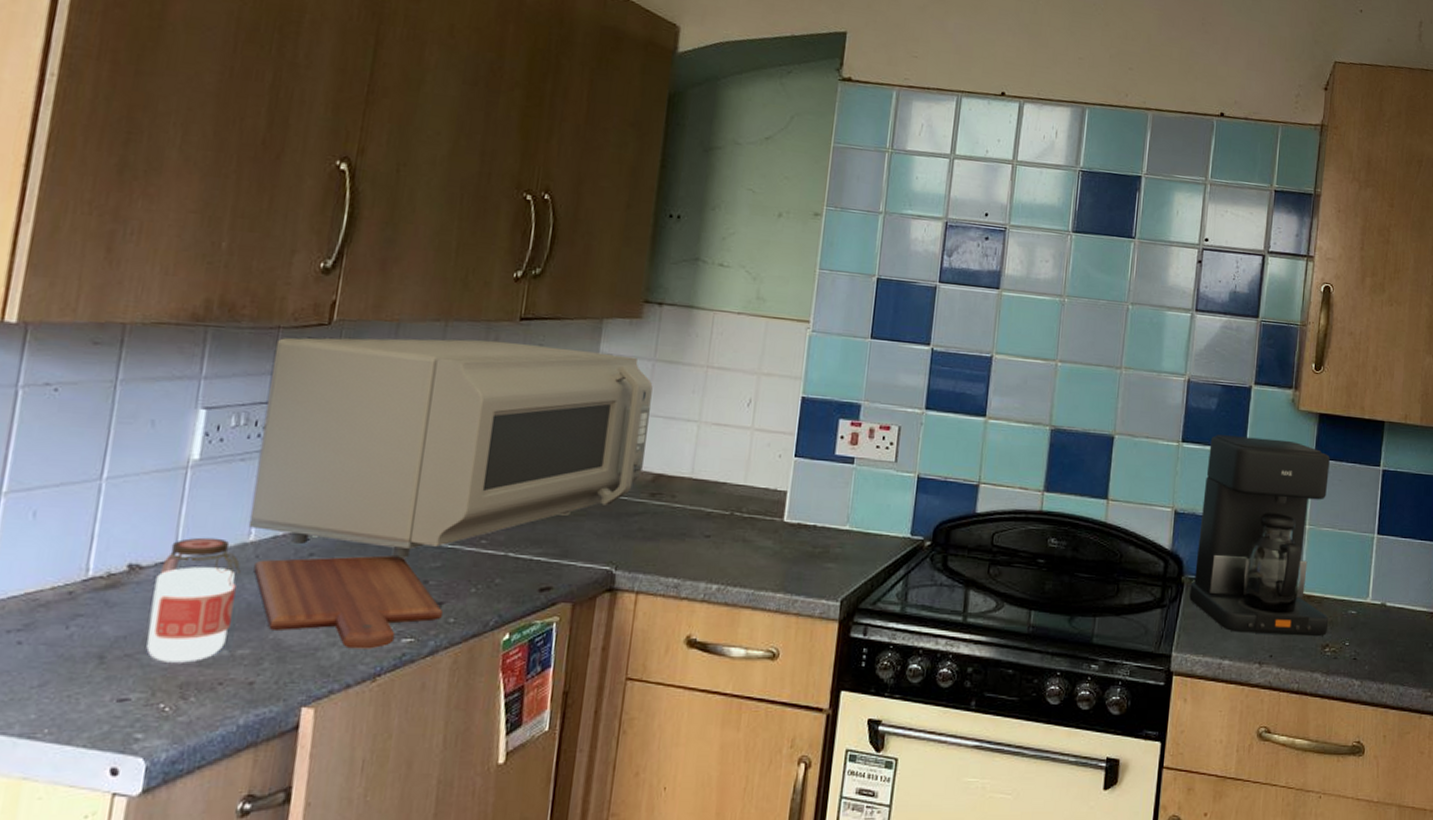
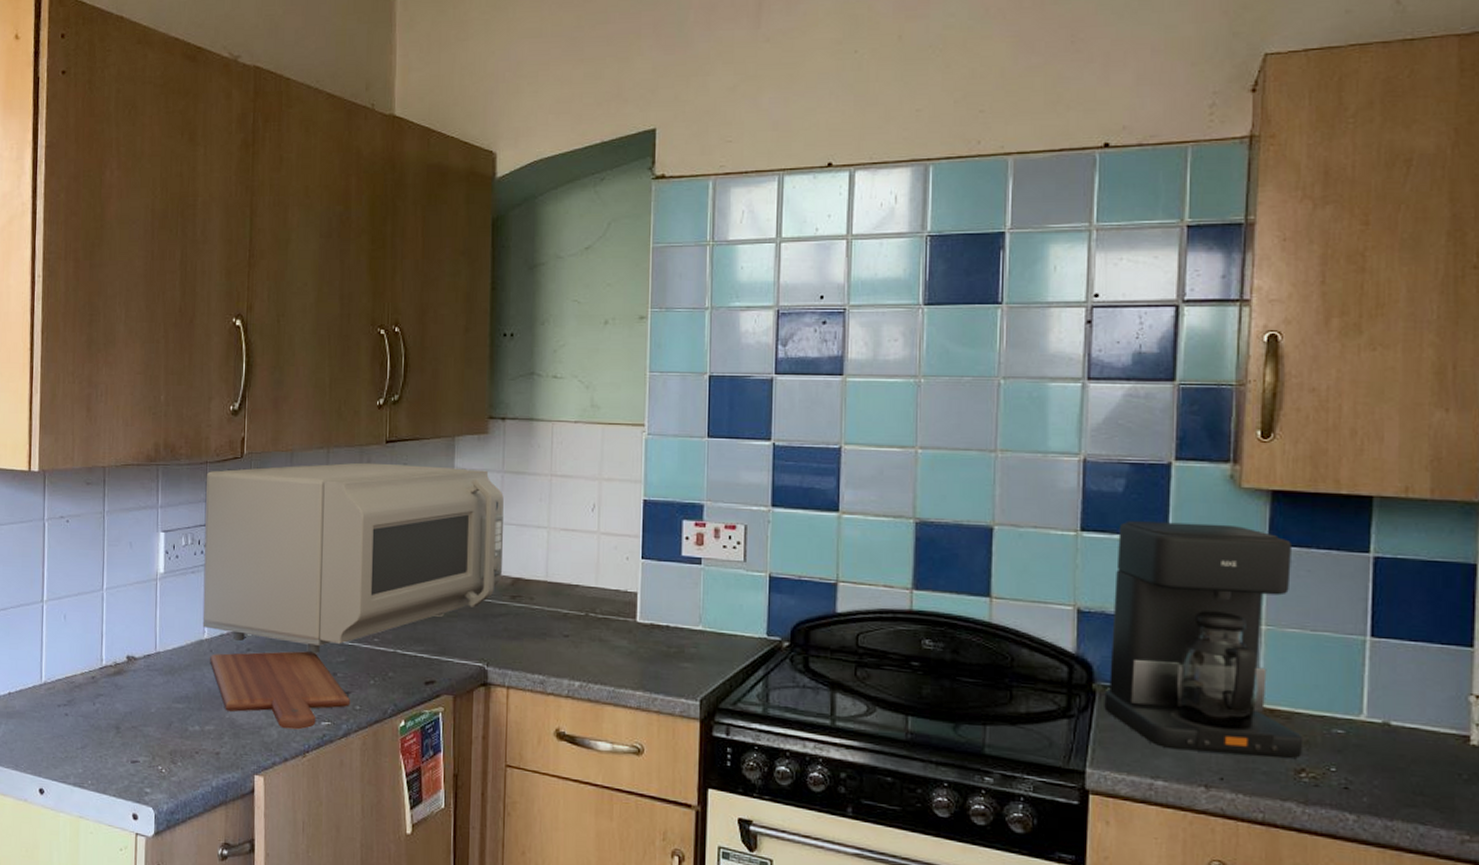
jar: present [146,537,241,663] -> none [145,635,201,735]

